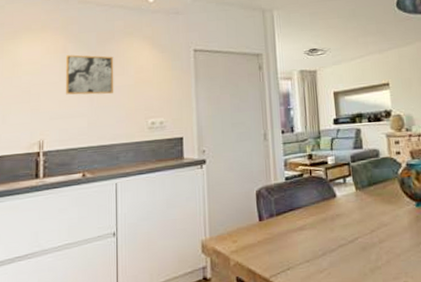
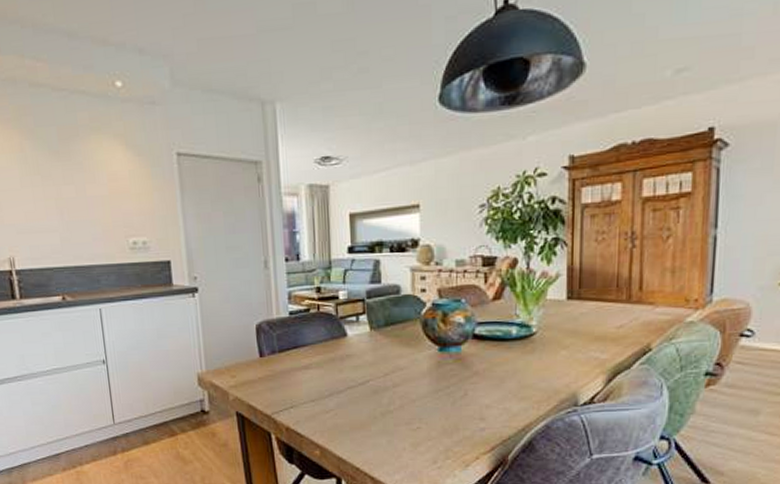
wall art: present [66,55,114,95] -> none [24,155,86,207]

